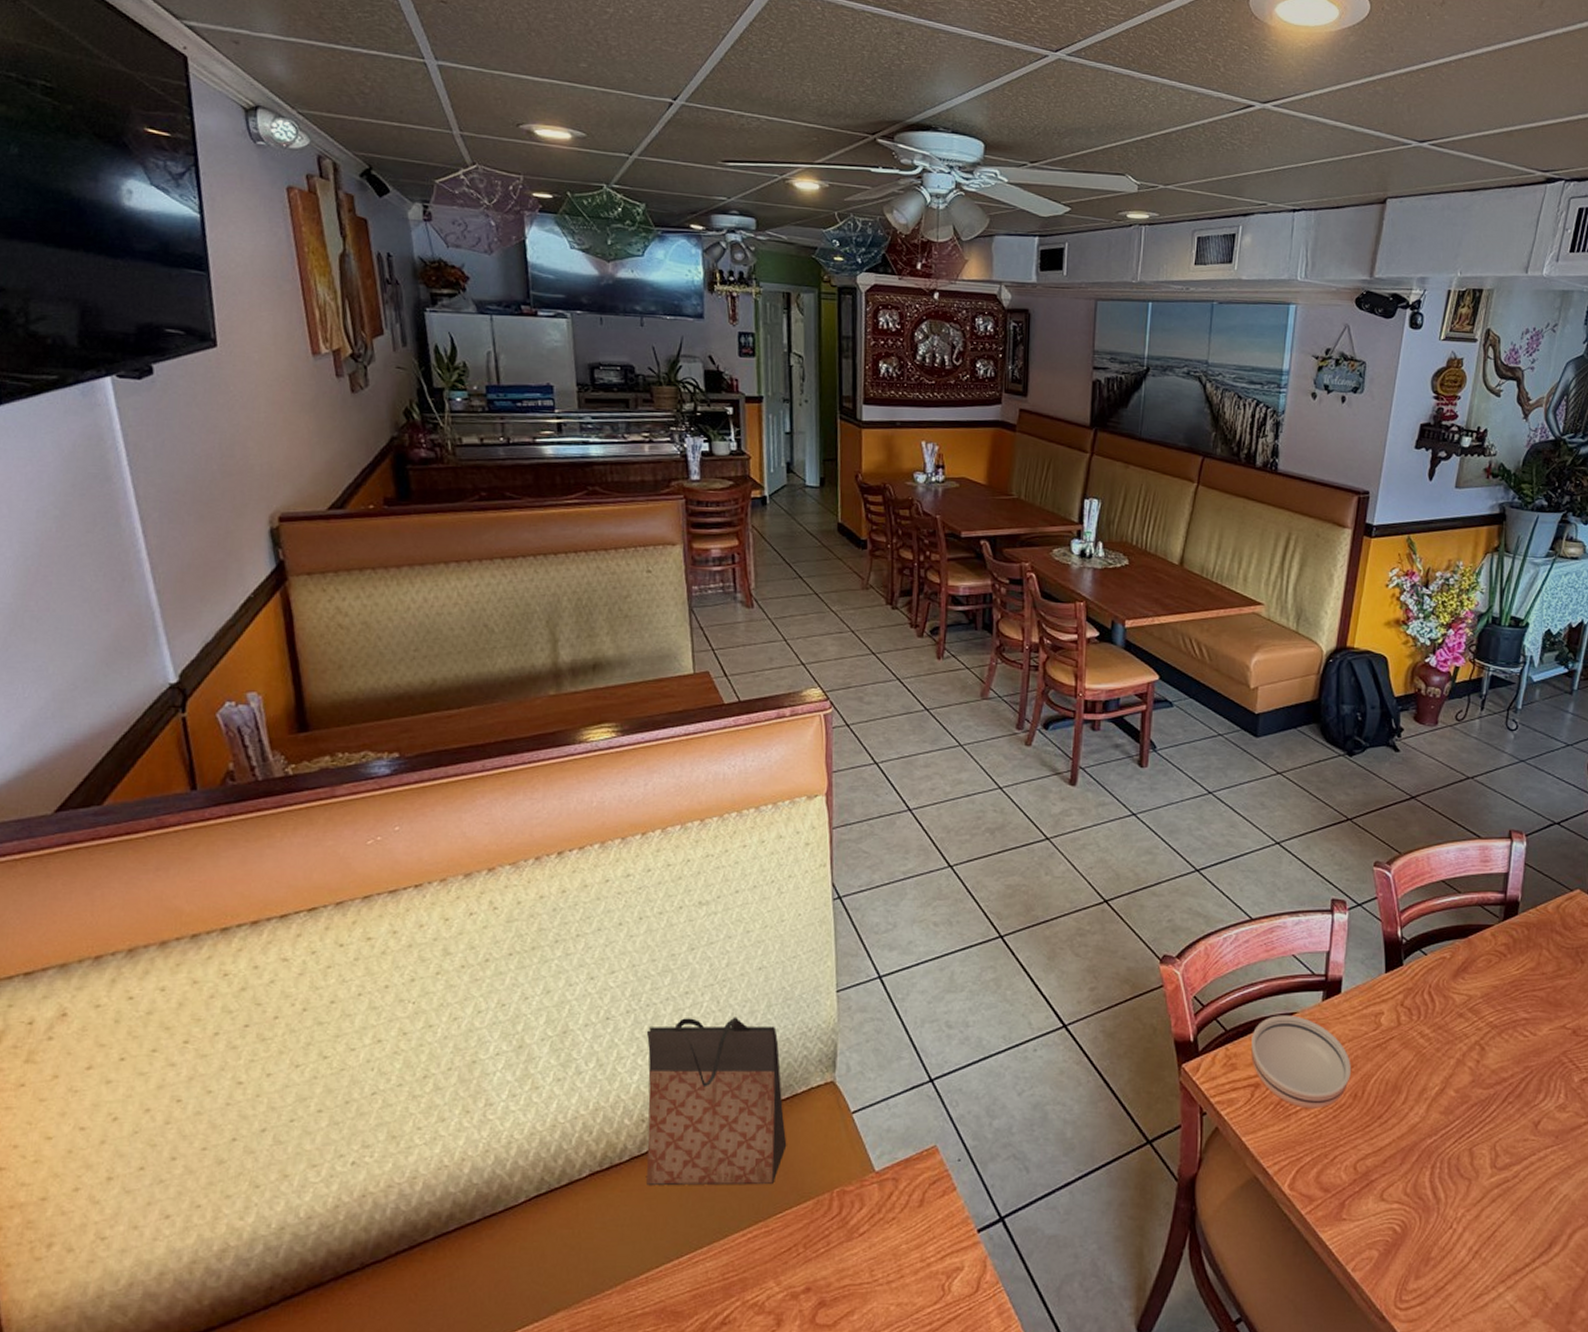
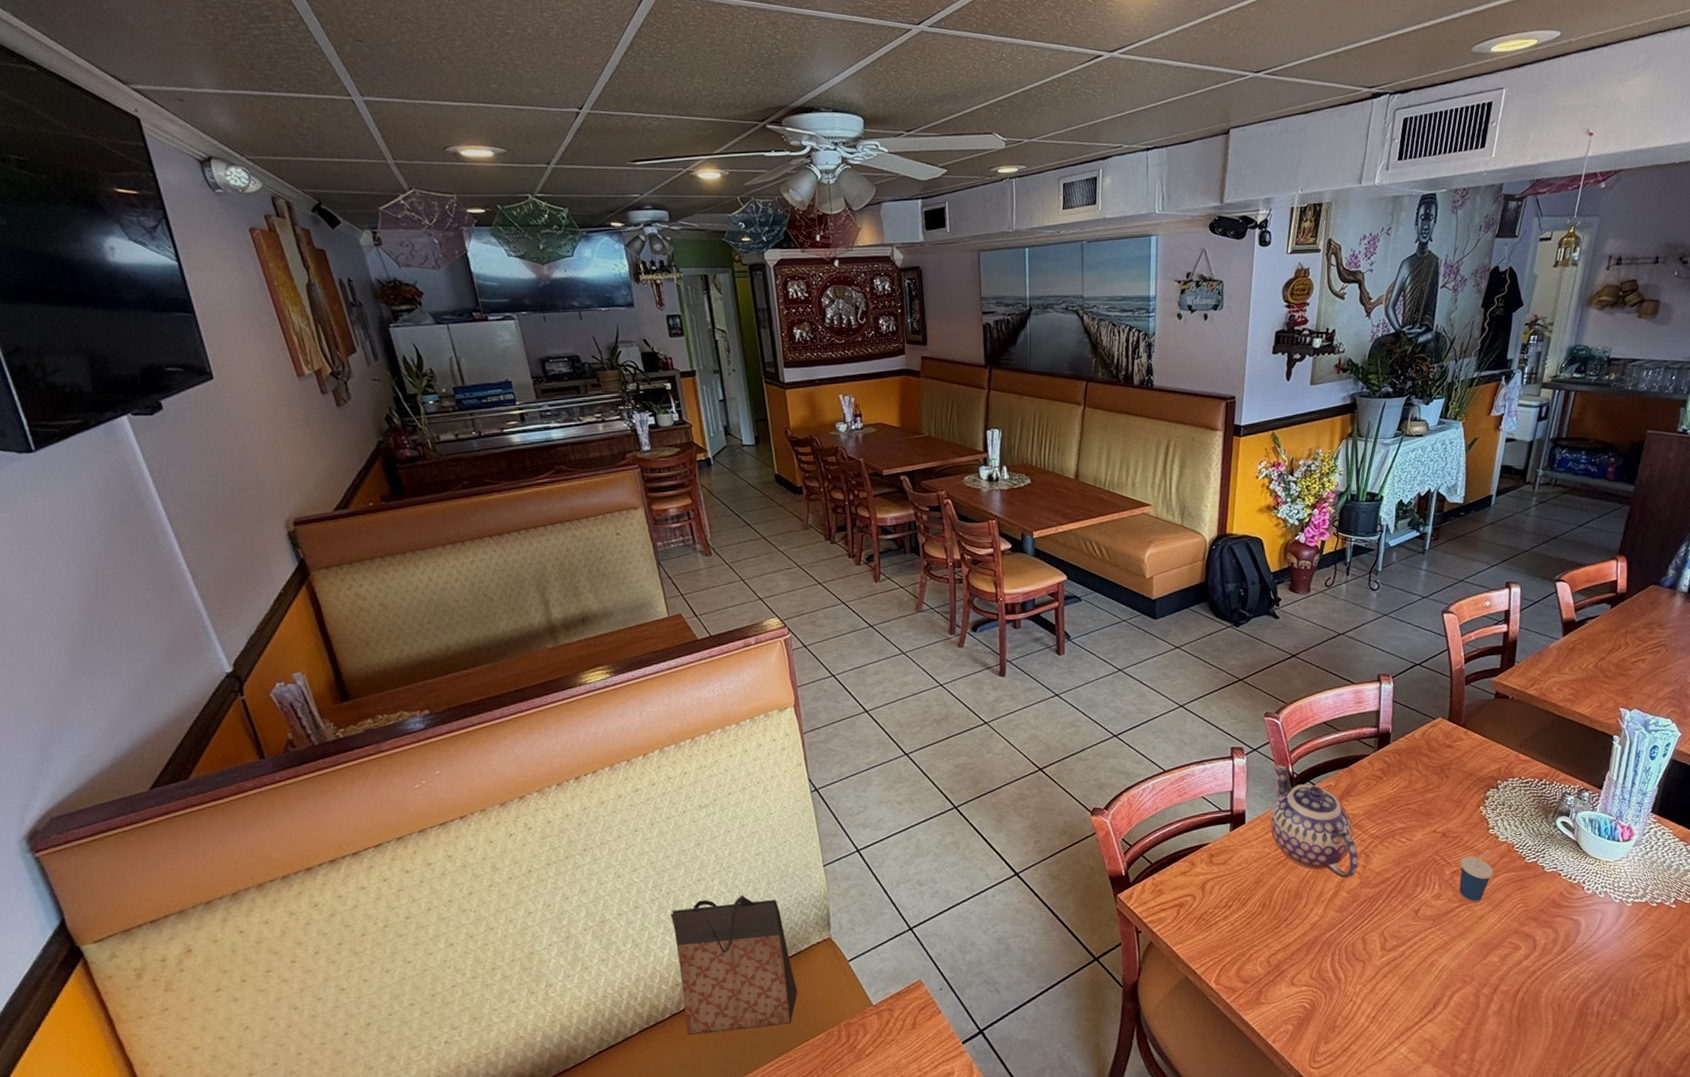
bowl: present [1251,1015,1351,1109] -> none [1173,845,1259,919]
teapot: none [1370,926,1471,1074] -> present [1270,765,1359,879]

